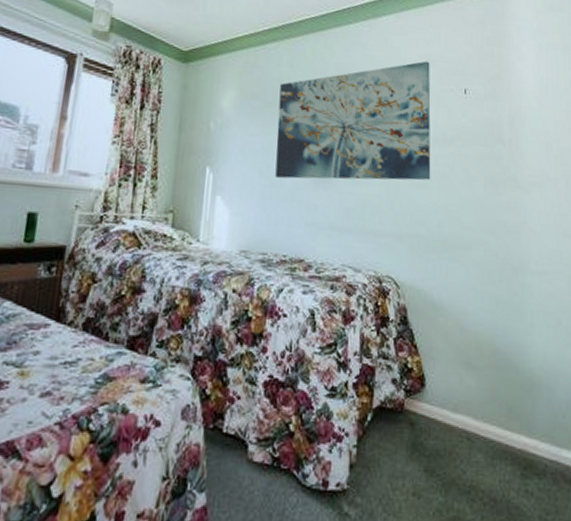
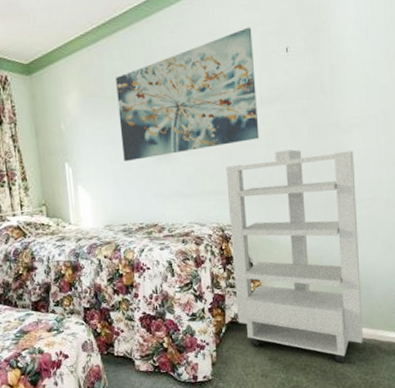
storage cabinet: none [388,197,543,491] -> present [226,149,363,364]

